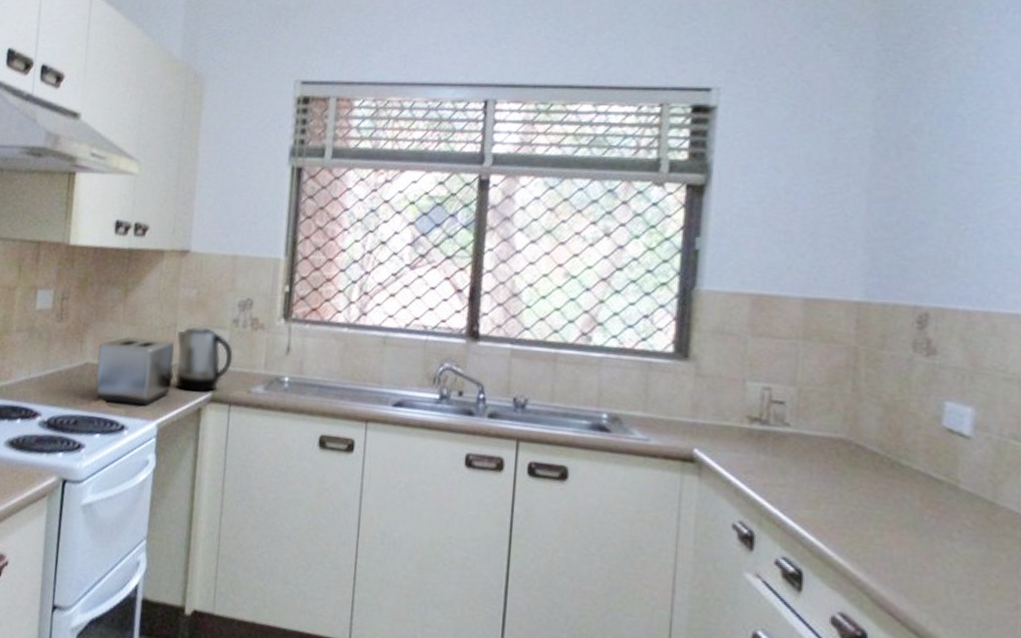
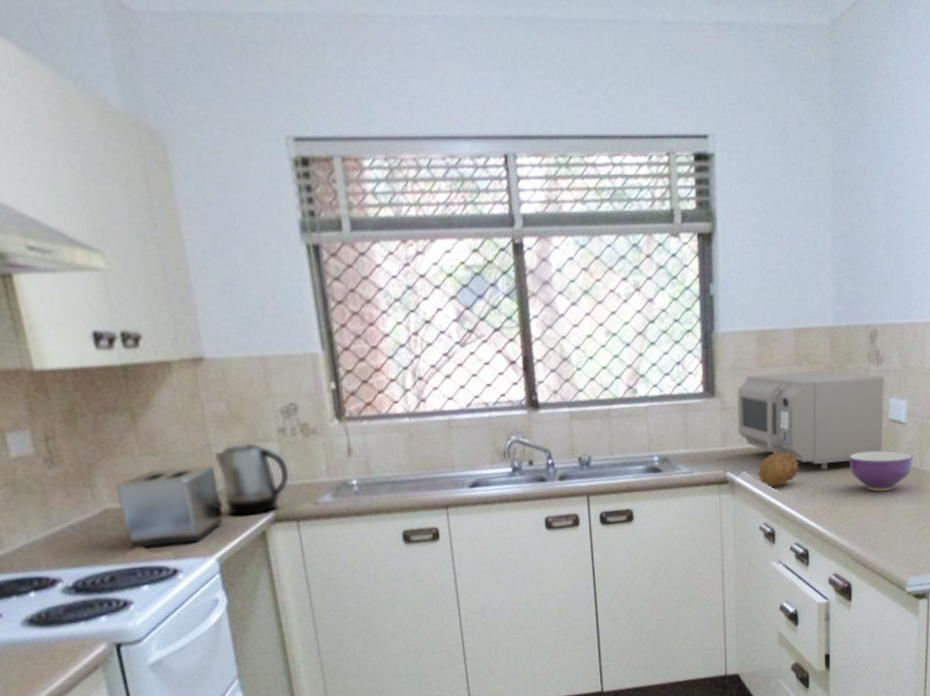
microwave: none [714,342,939,474] -> present [737,370,885,470]
fruit: none [734,436,799,481] -> present [756,450,800,487]
bowl: none [874,461,983,522] -> present [848,450,914,492]

